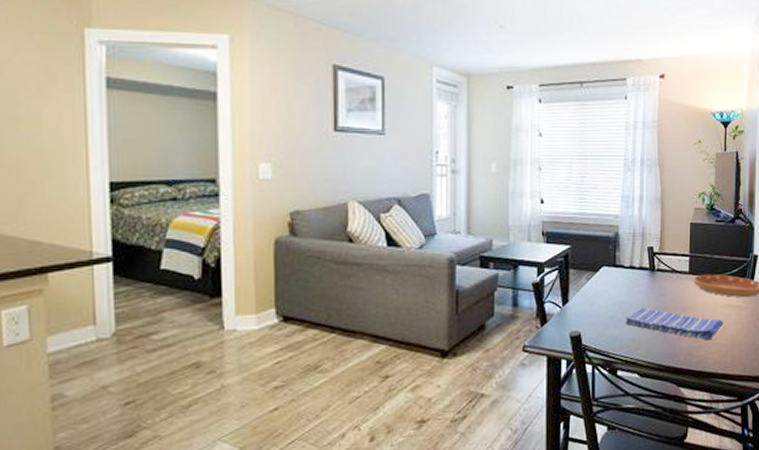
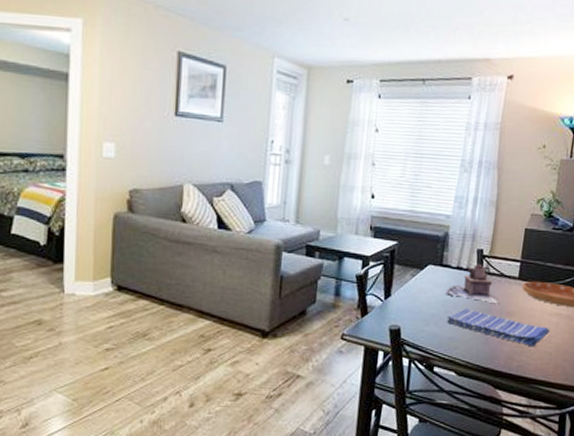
teapot: none [621,261,674,301] -> present [445,263,500,304]

